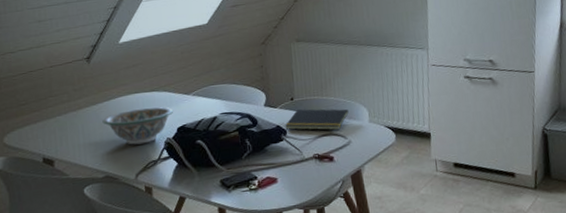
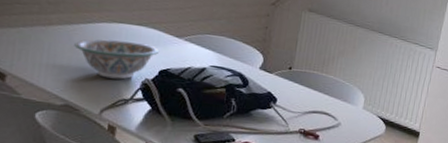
notepad: present [285,109,349,131] -> none [276,80,345,110]

